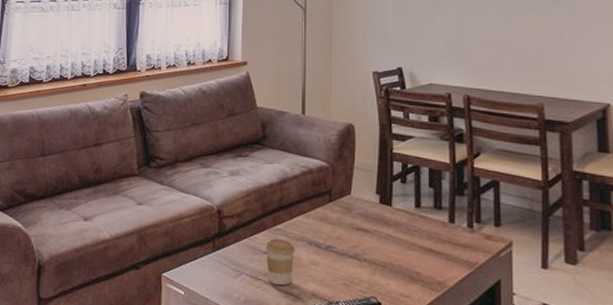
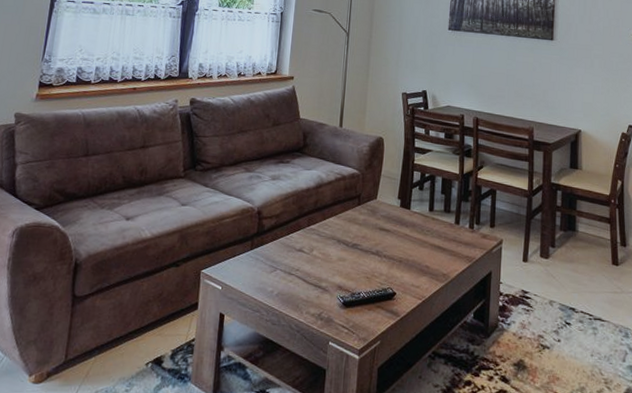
coffee cup: present [265,238,296,285] -> none [299,237,327,279]

